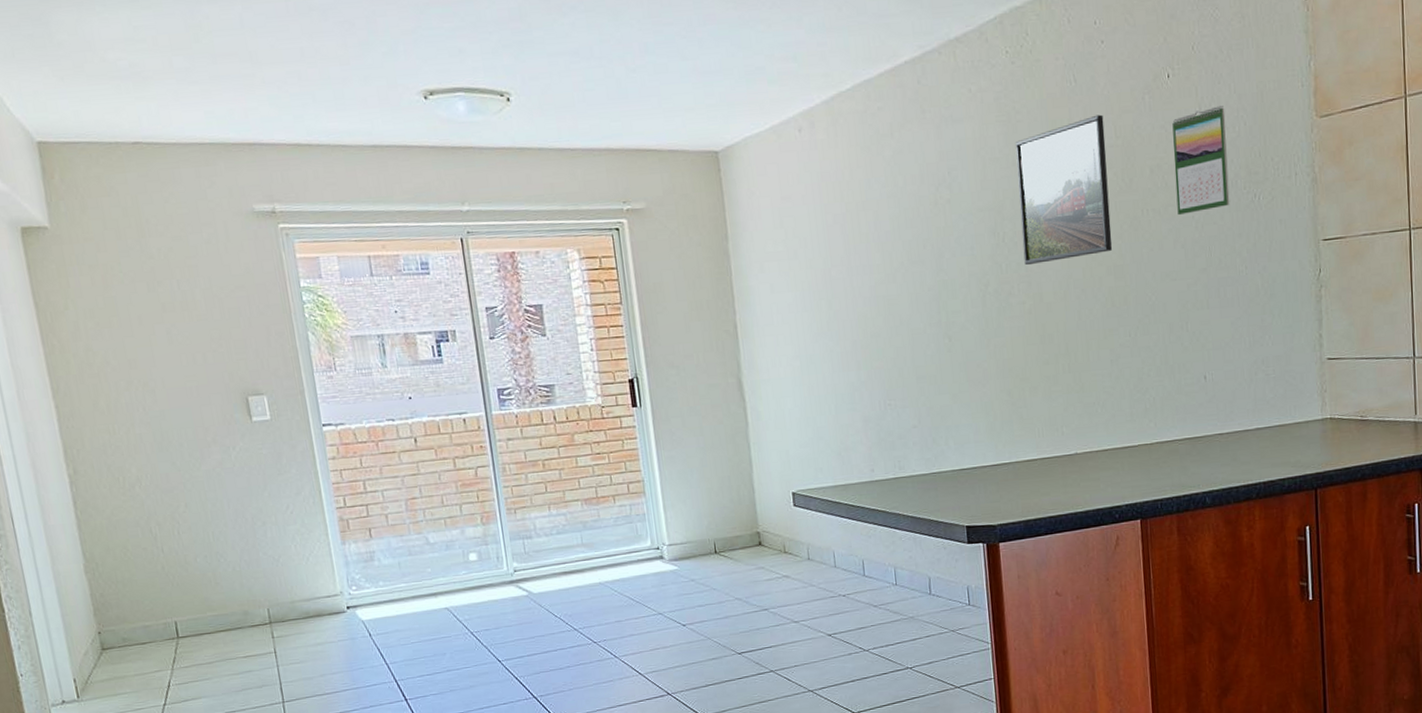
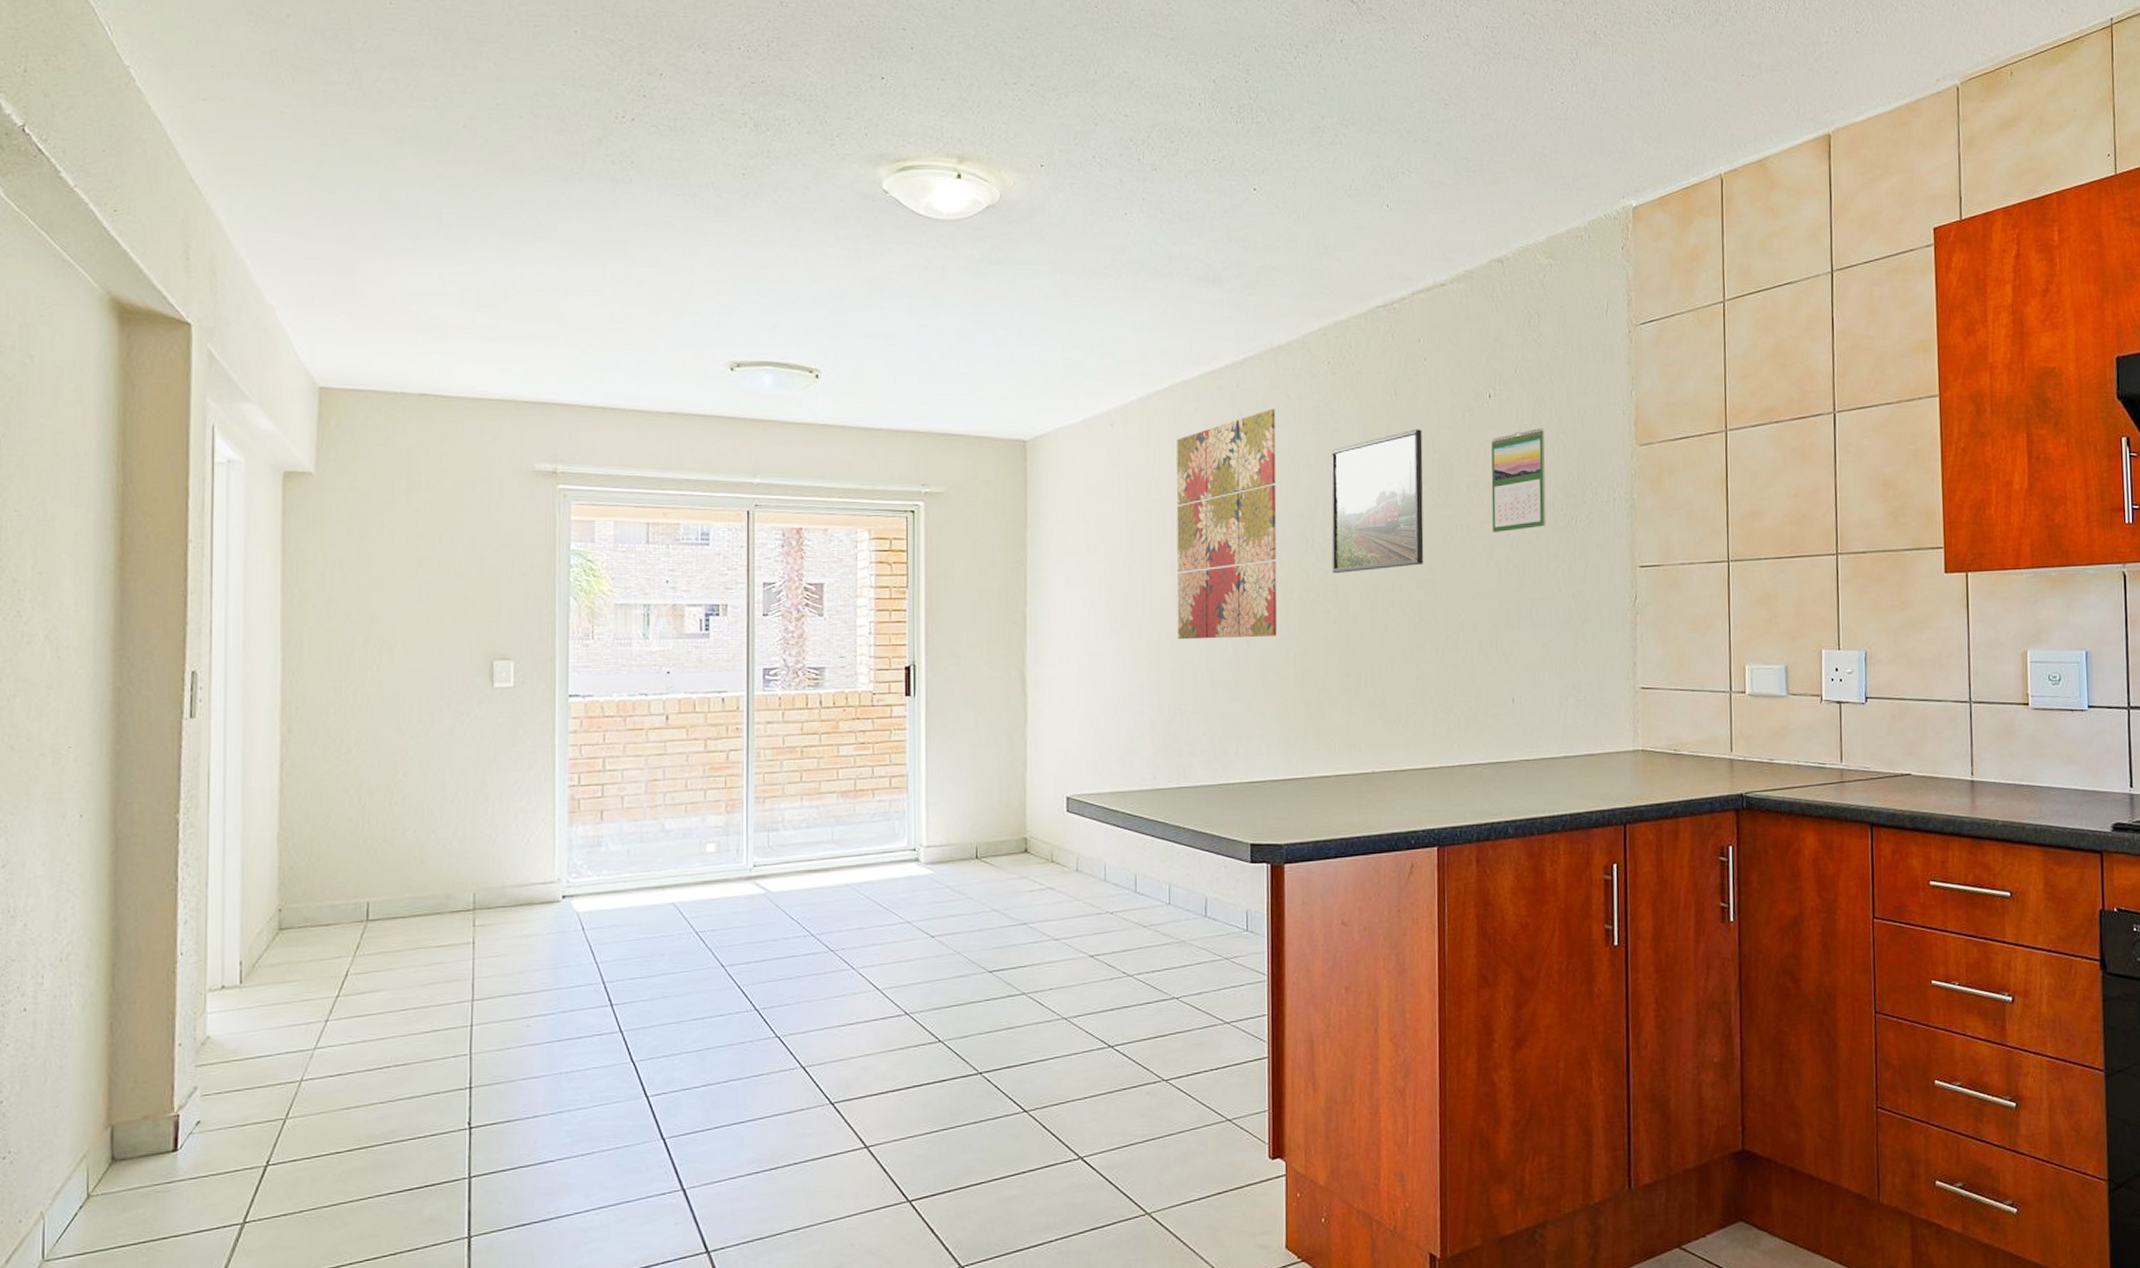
wall art: none [863,103,976,339] -> present [1176,408,1277,640]

